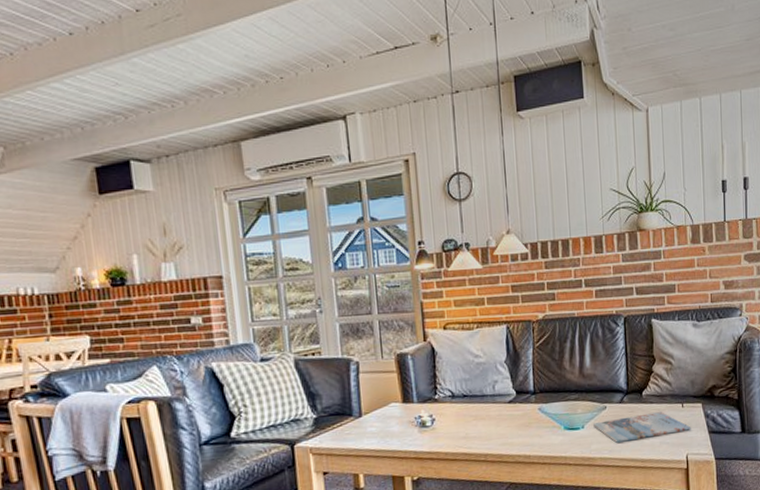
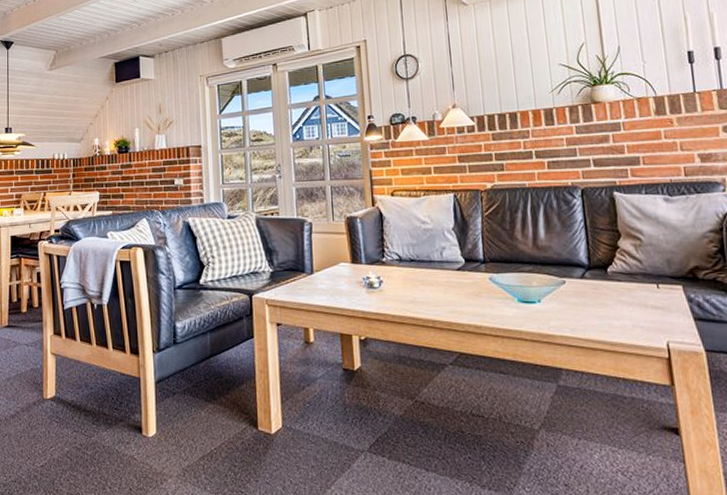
magazine: present [592,412,691,443] -> none [550,291,671,321]

